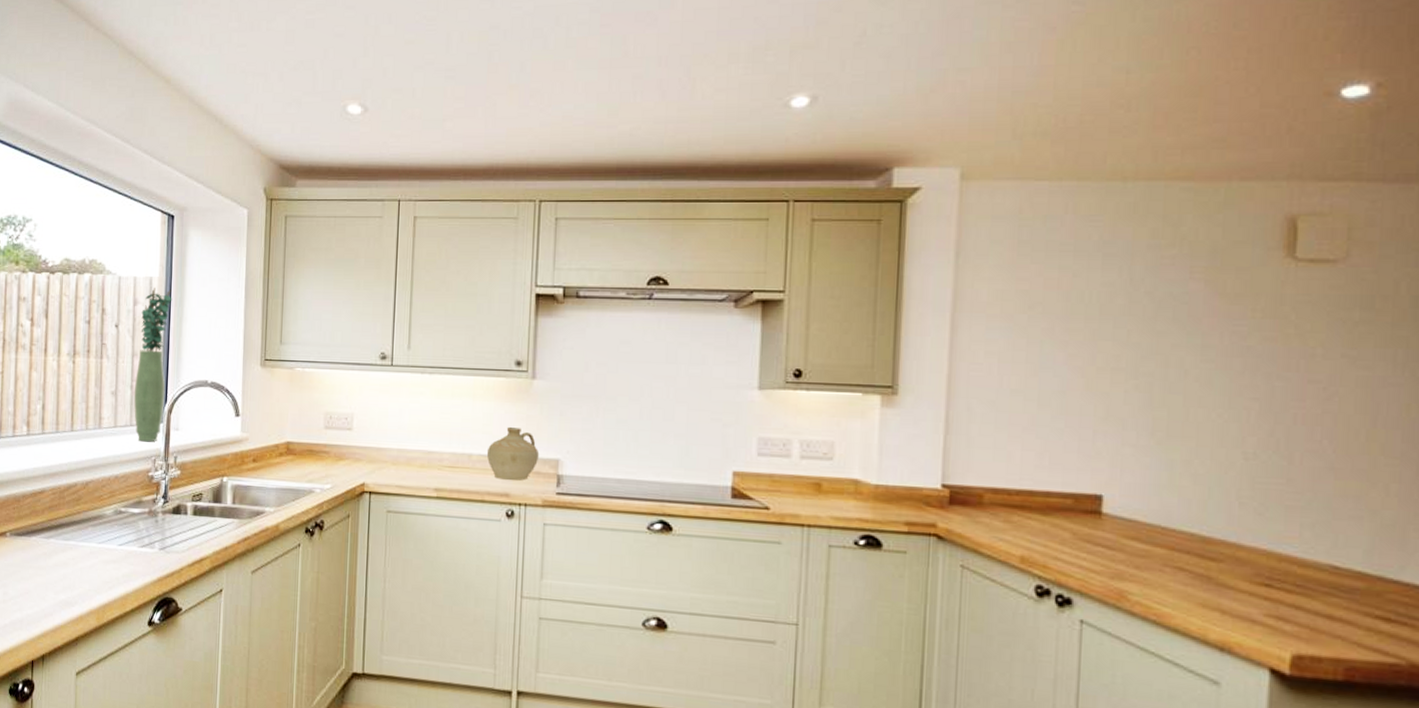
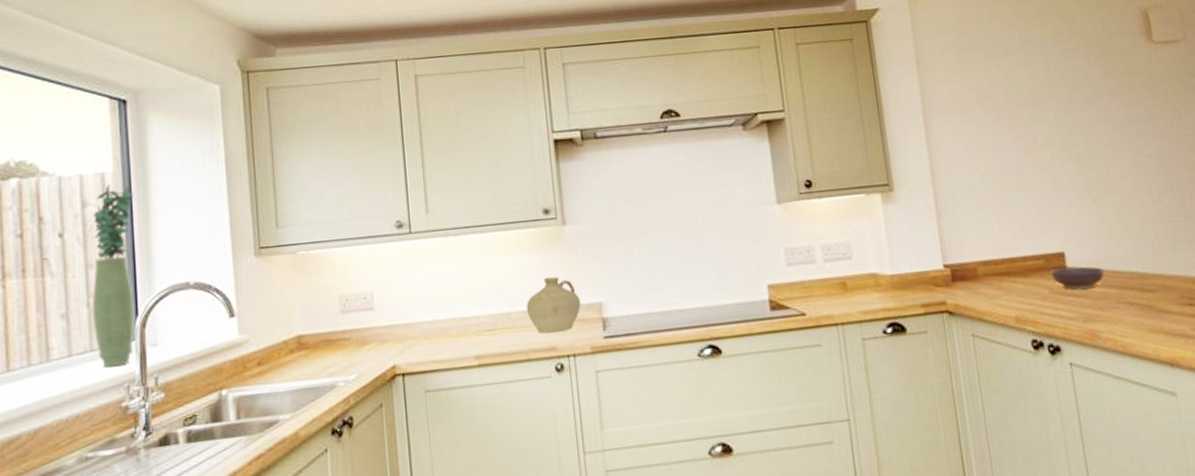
bowl: none [1078,512,1152,541] -> present [1050,266,1104,289]

